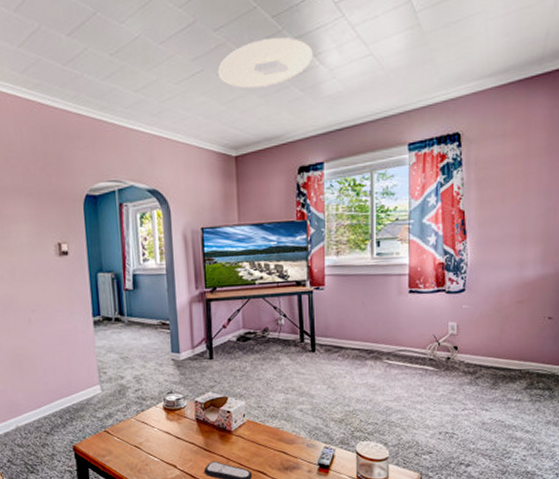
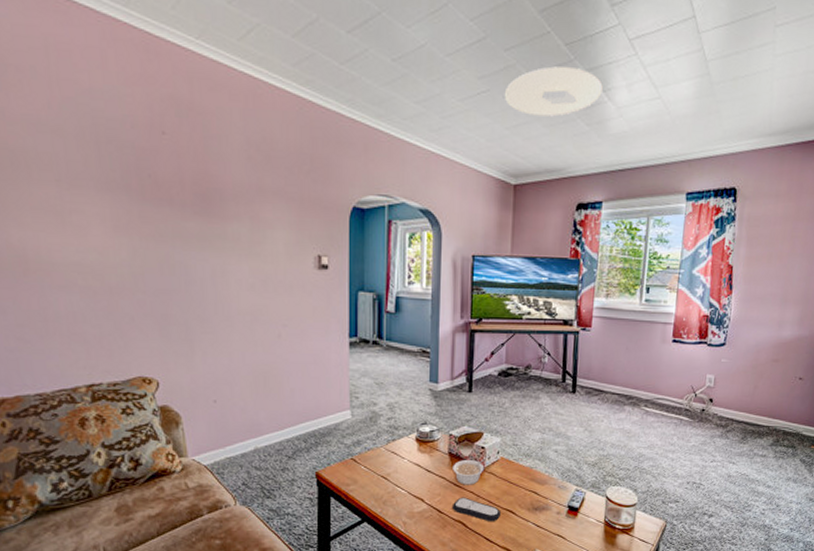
legume: none [201,421,233,450] -> present [453,458,486,485]

